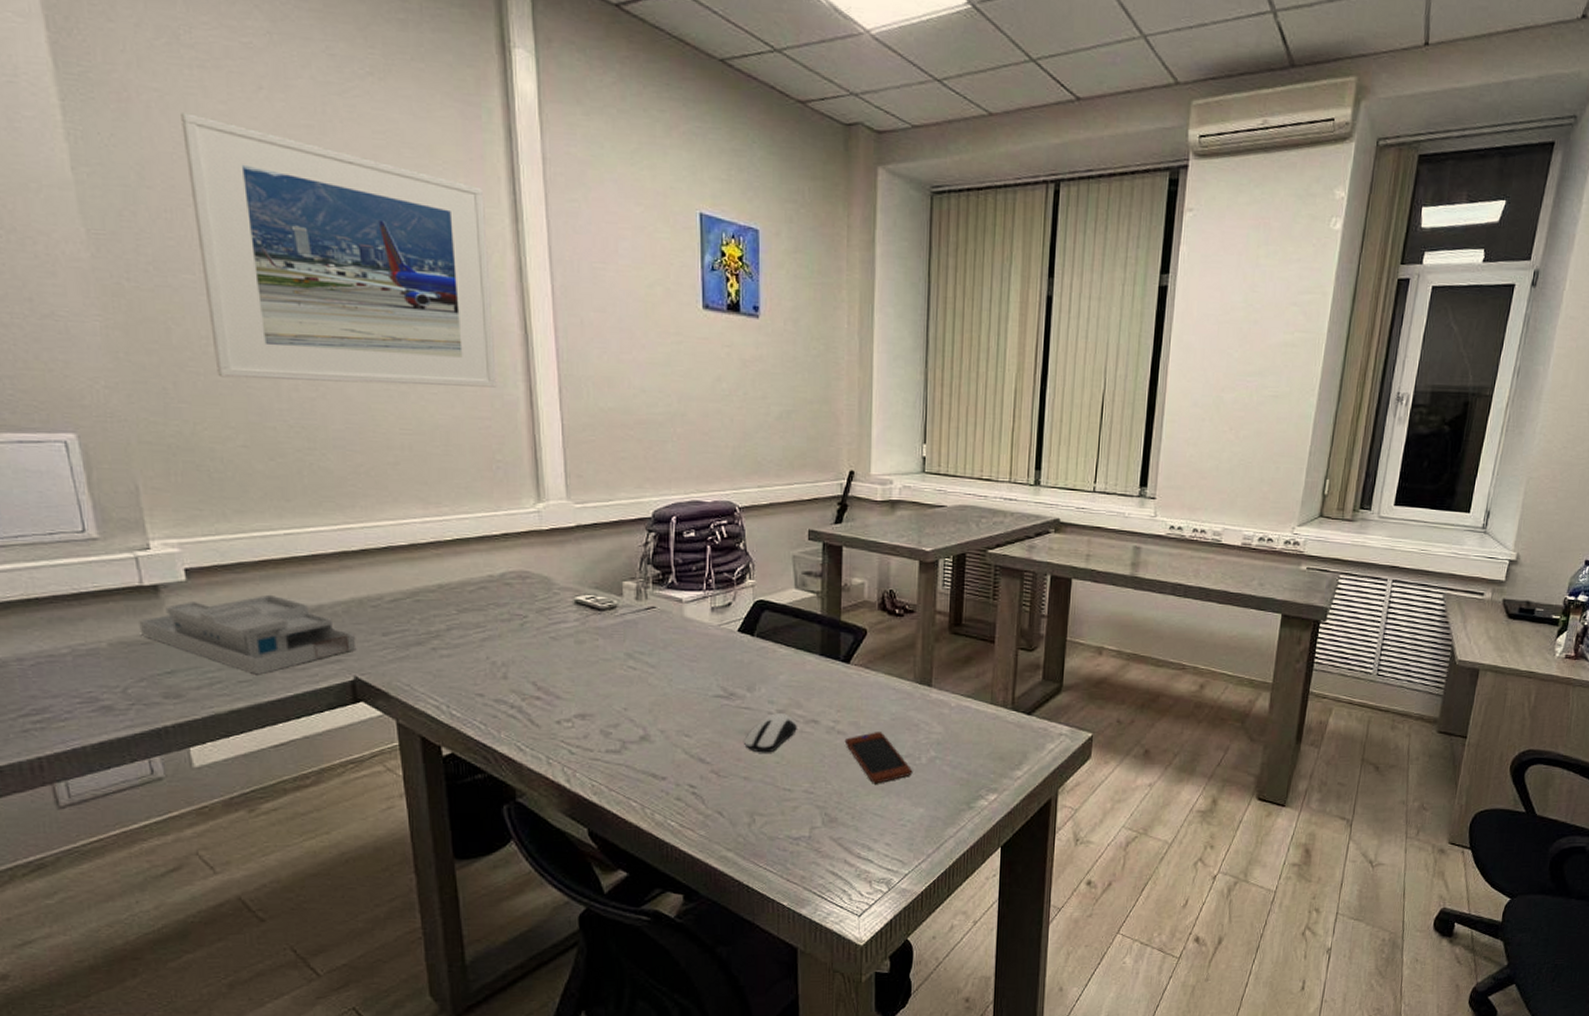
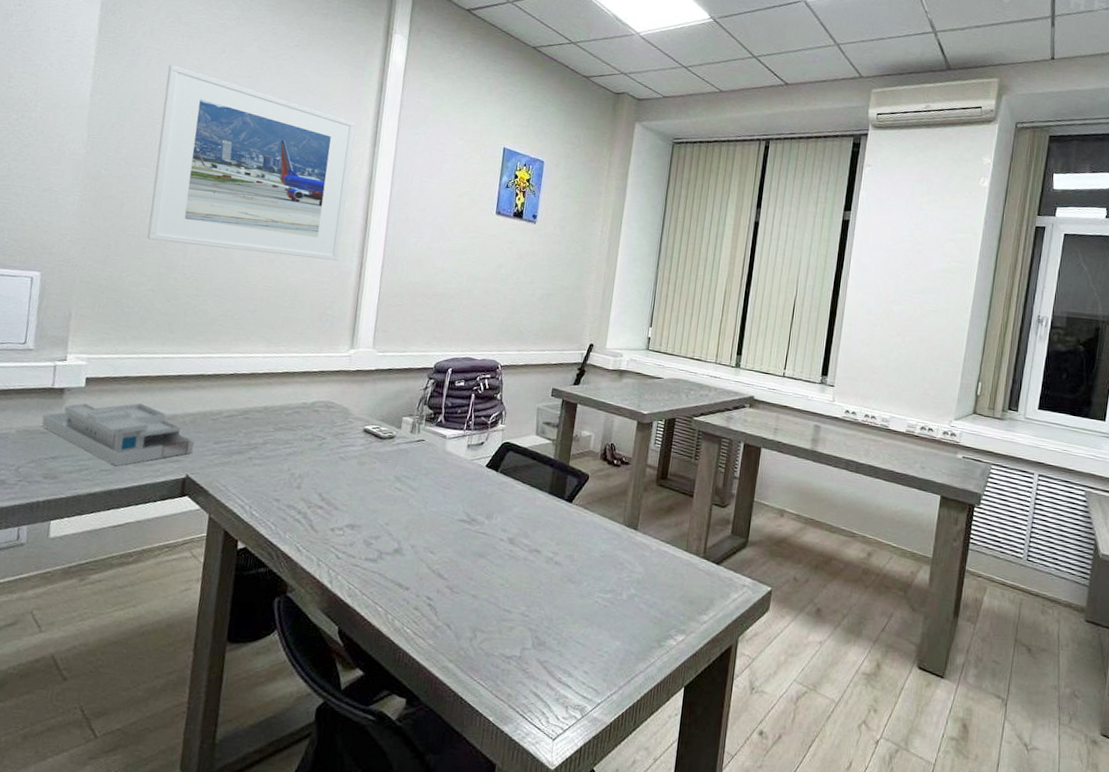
computer mouse: present [744,713,798,753] -> none [477,540,524,576]
smartphone: present [844,732,913,784] -> none [559,566,615,614]

